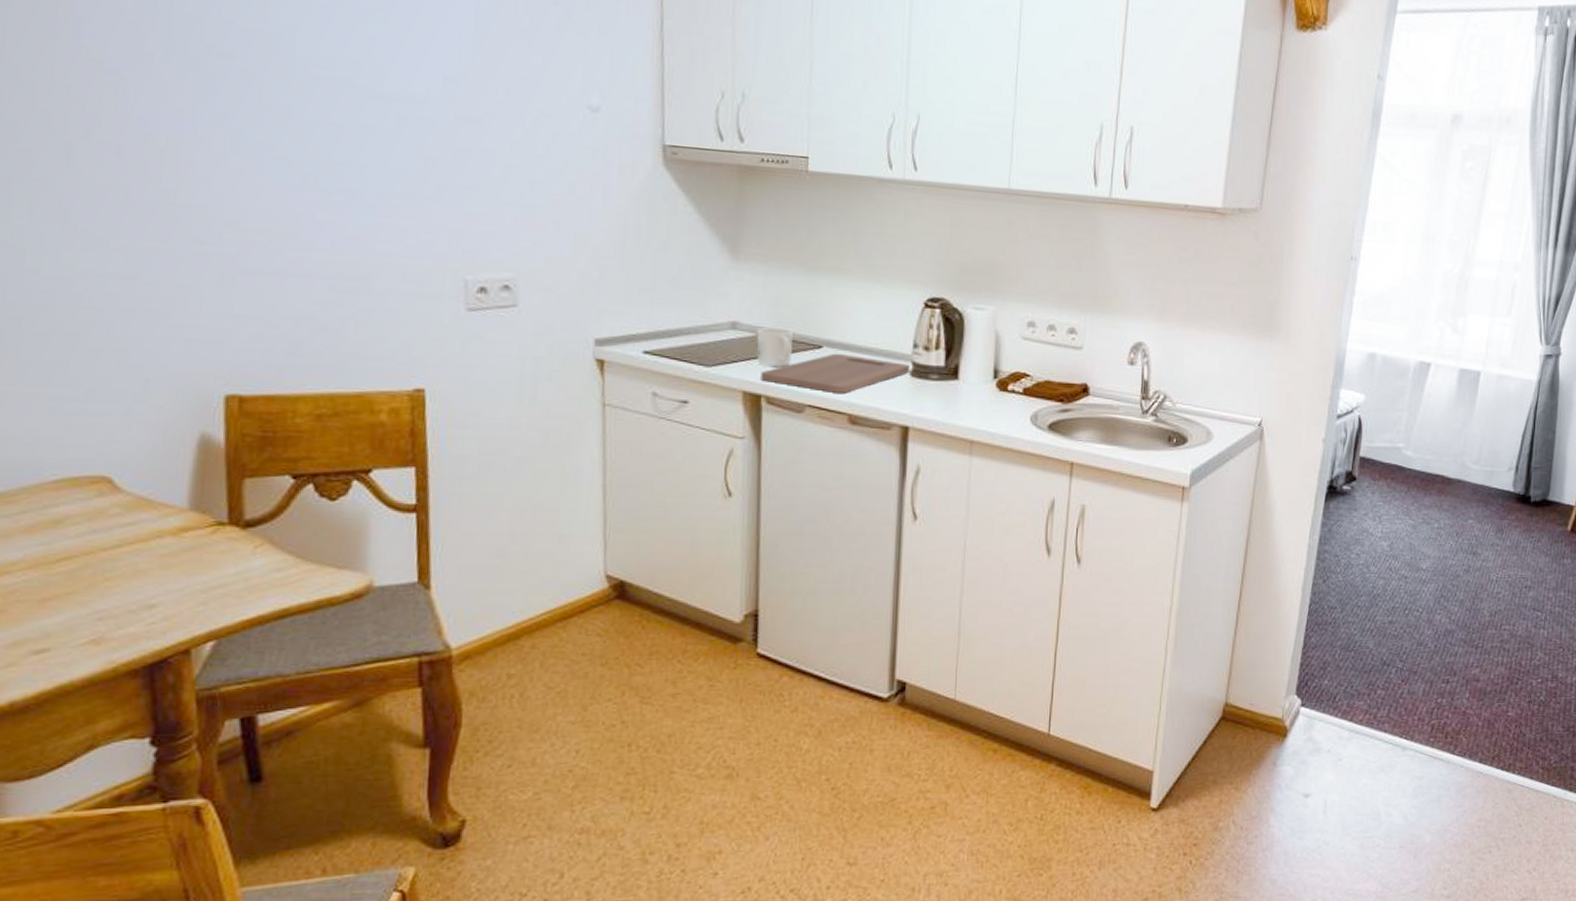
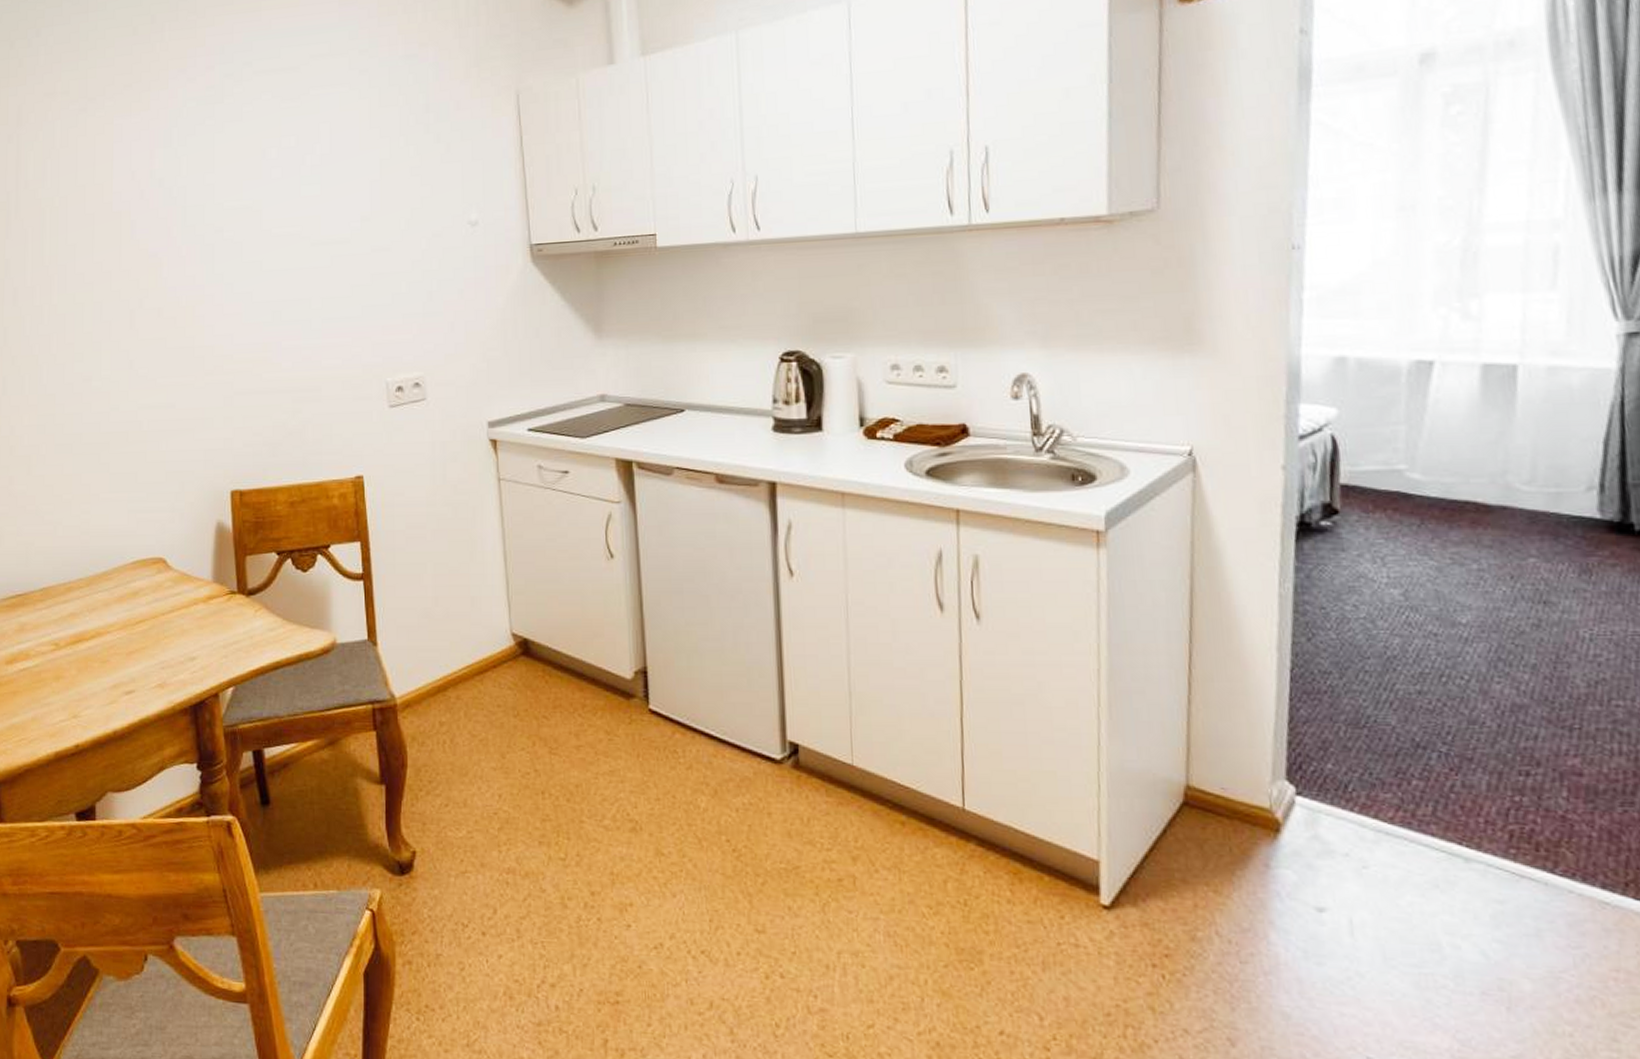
mug: present [756,328,793,368] -> none [623,397,657,434]
cutting board: present [761,353,910,393] -> none [630,415,772,454]

